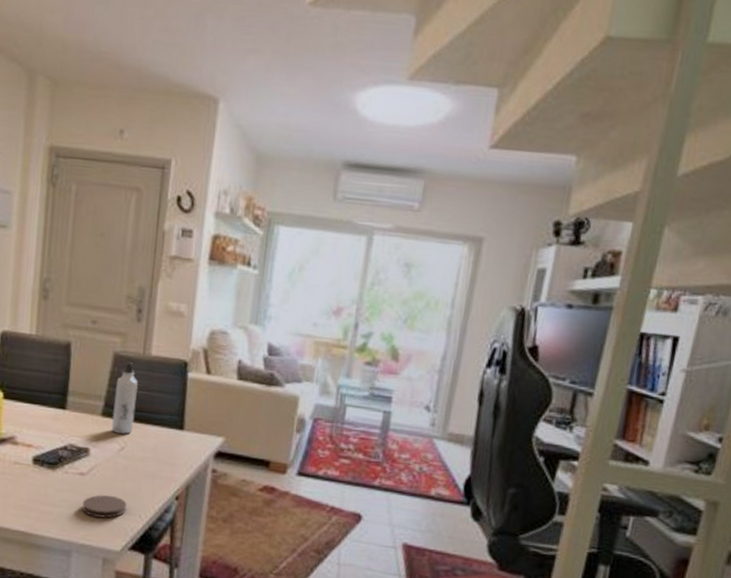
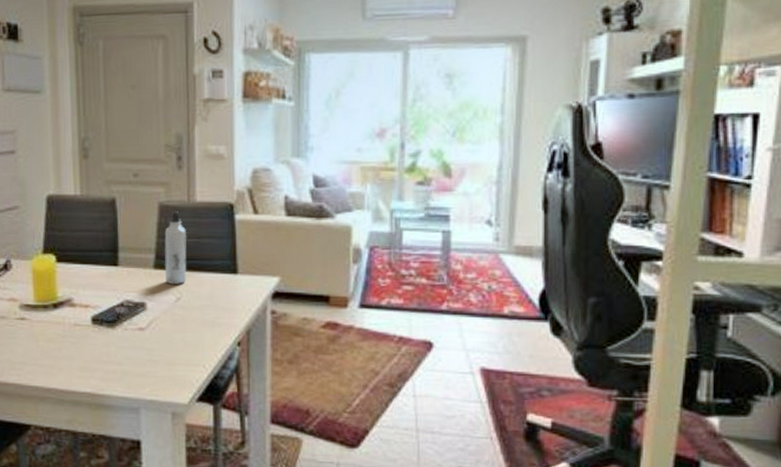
coaster: present [82,495,127,518] -> none [145,347,189,372]

